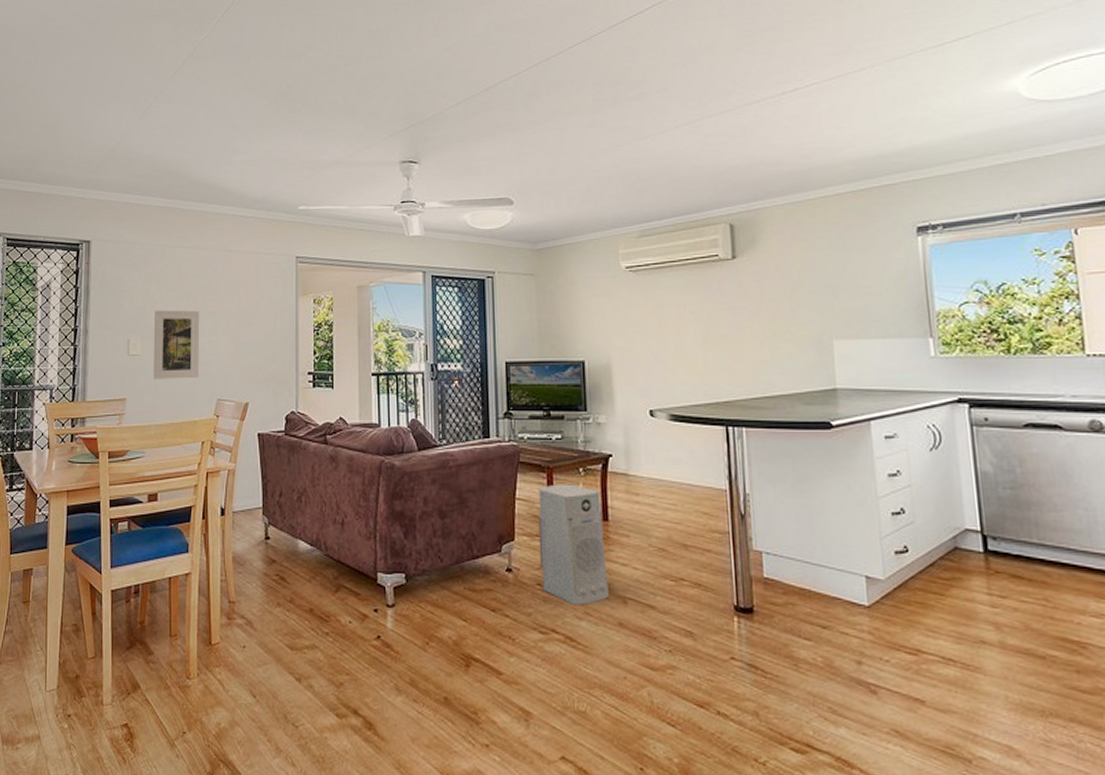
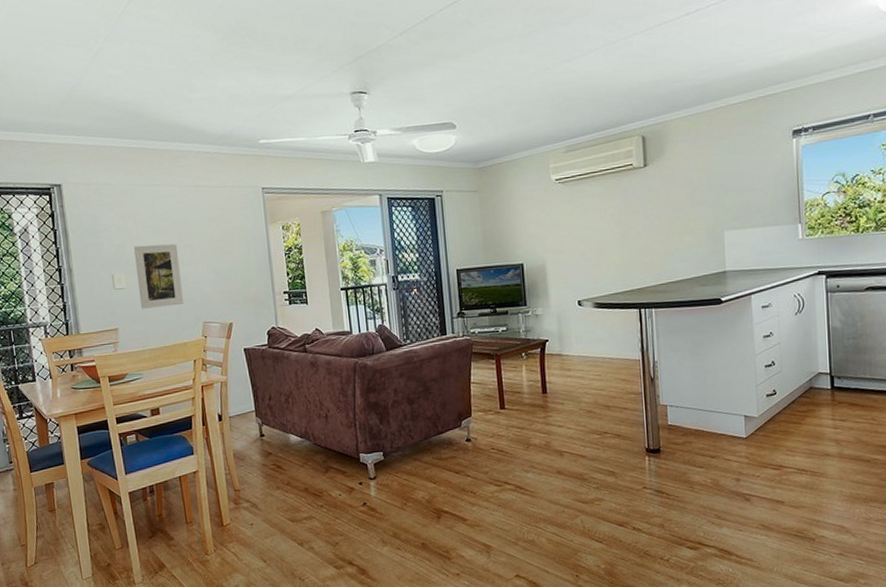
air purifier: present [538,484,609,605] -> none [489,366,549,461]

